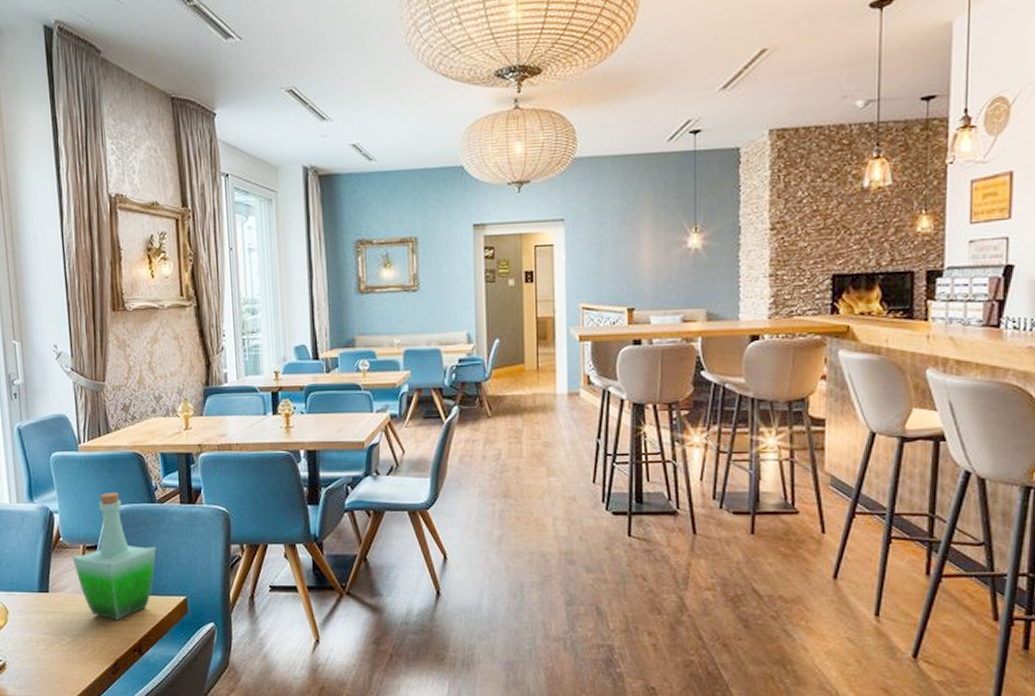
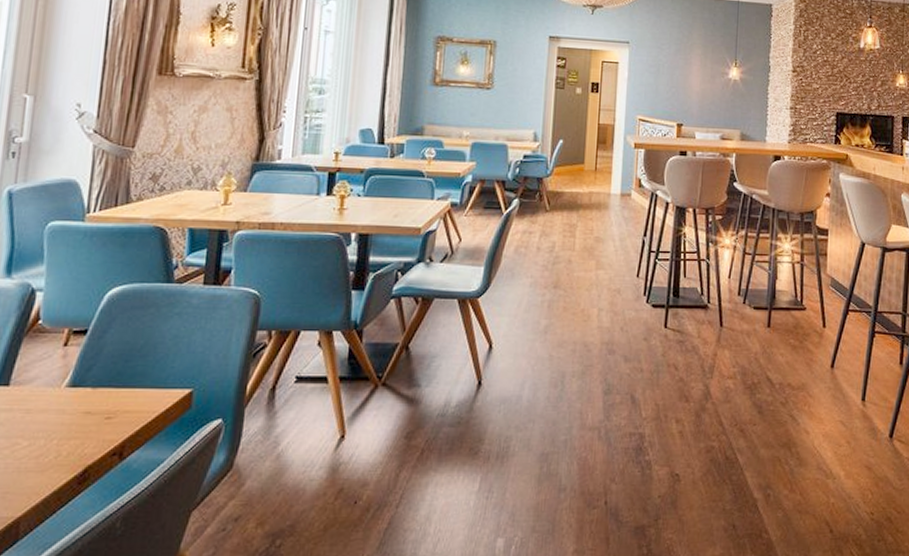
bottle: present [72,493,156,620] -> none [50,270,164,418]

